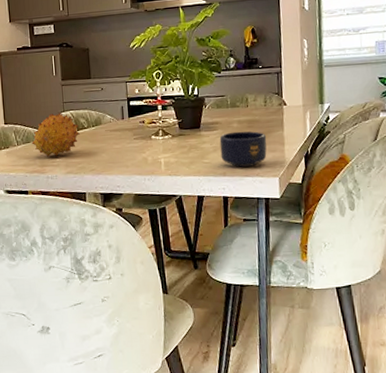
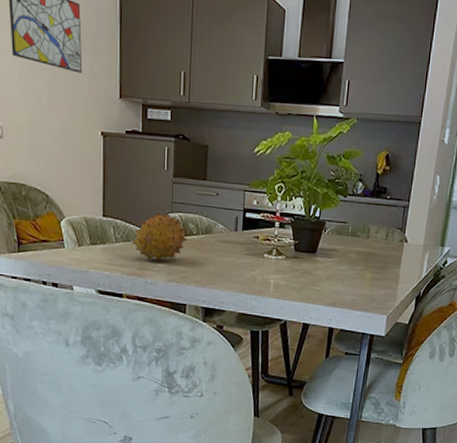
mug: present [219,131,267,167] -> none [333,262,382,301]

